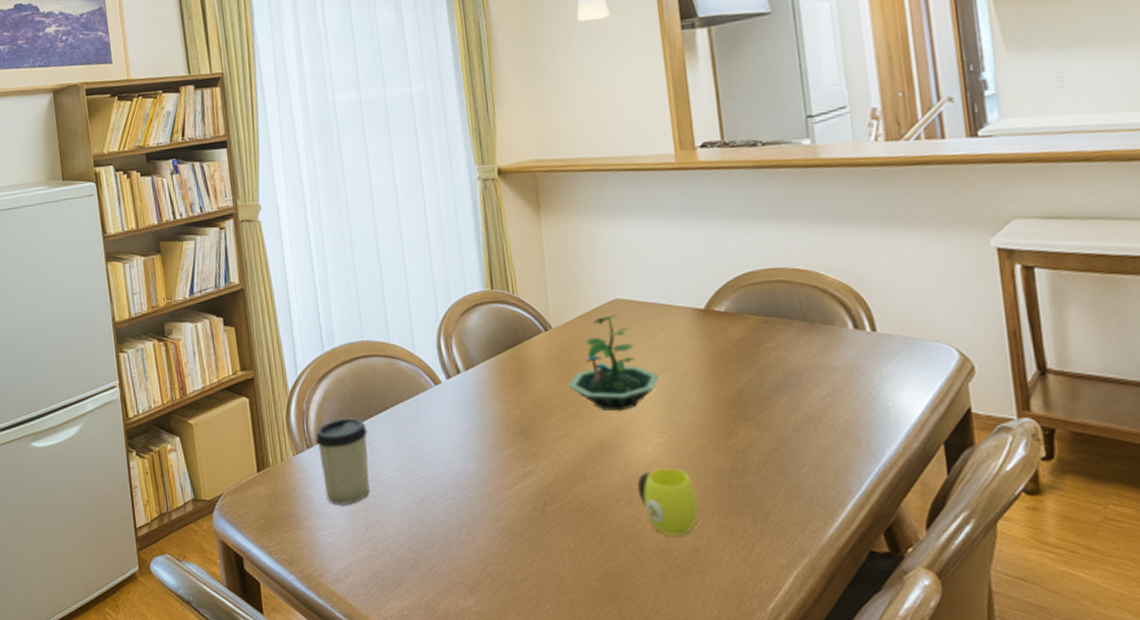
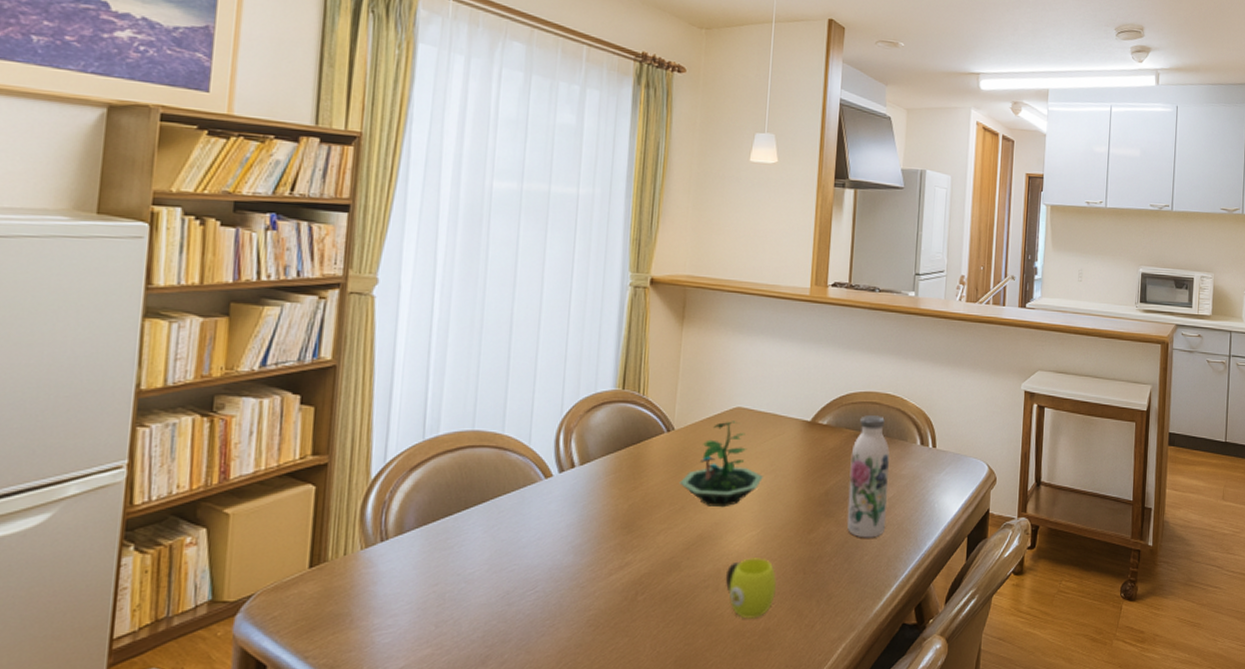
cup: present [315,418,370,505] -> none [394,509,459,602]
water bottle: none [762,296,825,446] -> present [846,415,890,538]

